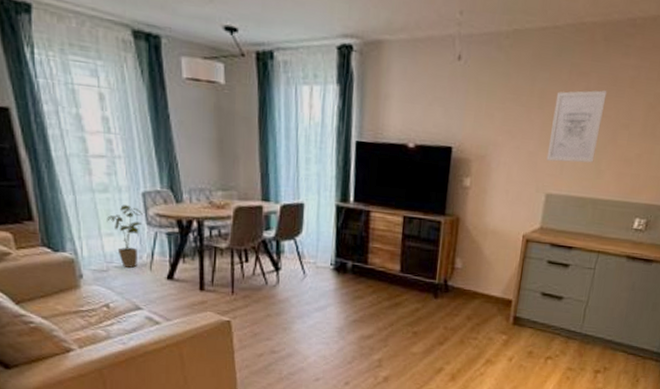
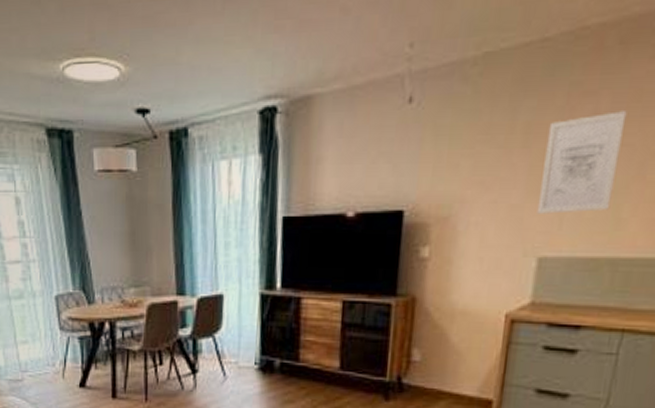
house plant: present [107,205,143,269] -> none [22,310,56,377]

